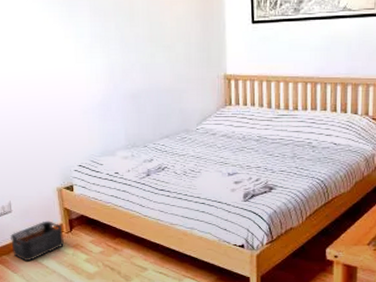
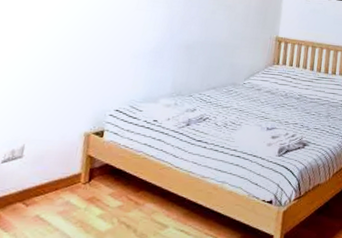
storage bin: present [9,220,65,262] -> none [9,169,80,217]

